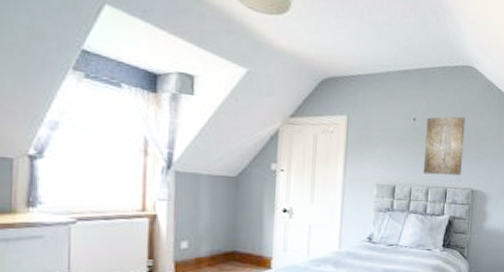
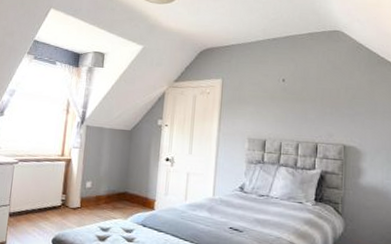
wall art: present [423,116,466,176] -> none [292,76,335,132]

